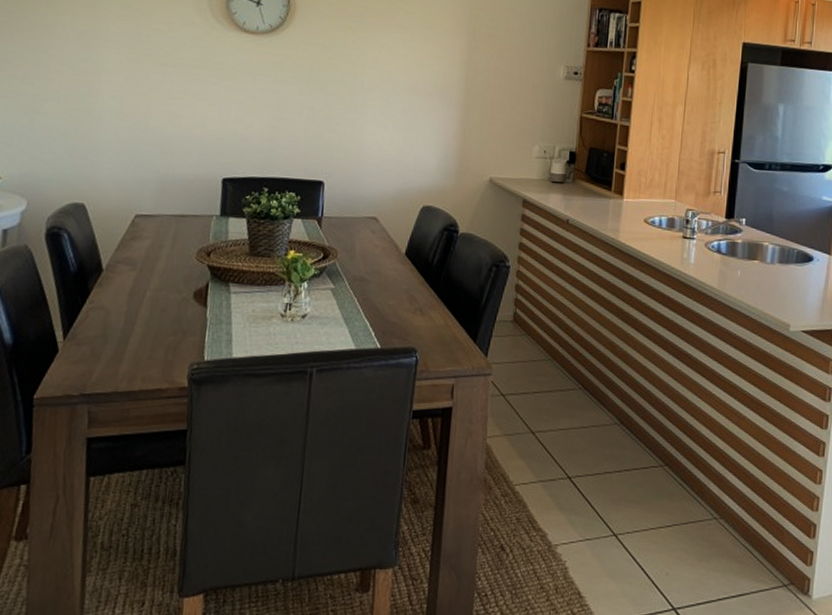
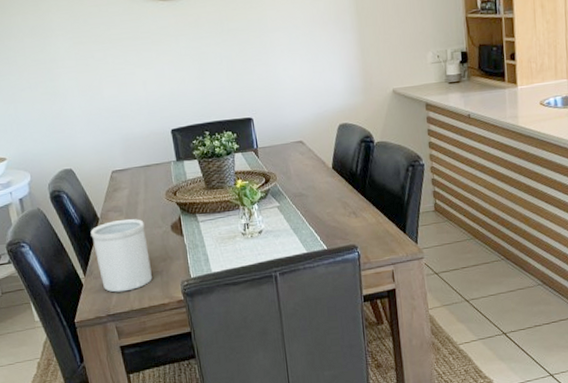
utensil holder: none [85,275,161,367] -> present [90,218,152,293]

